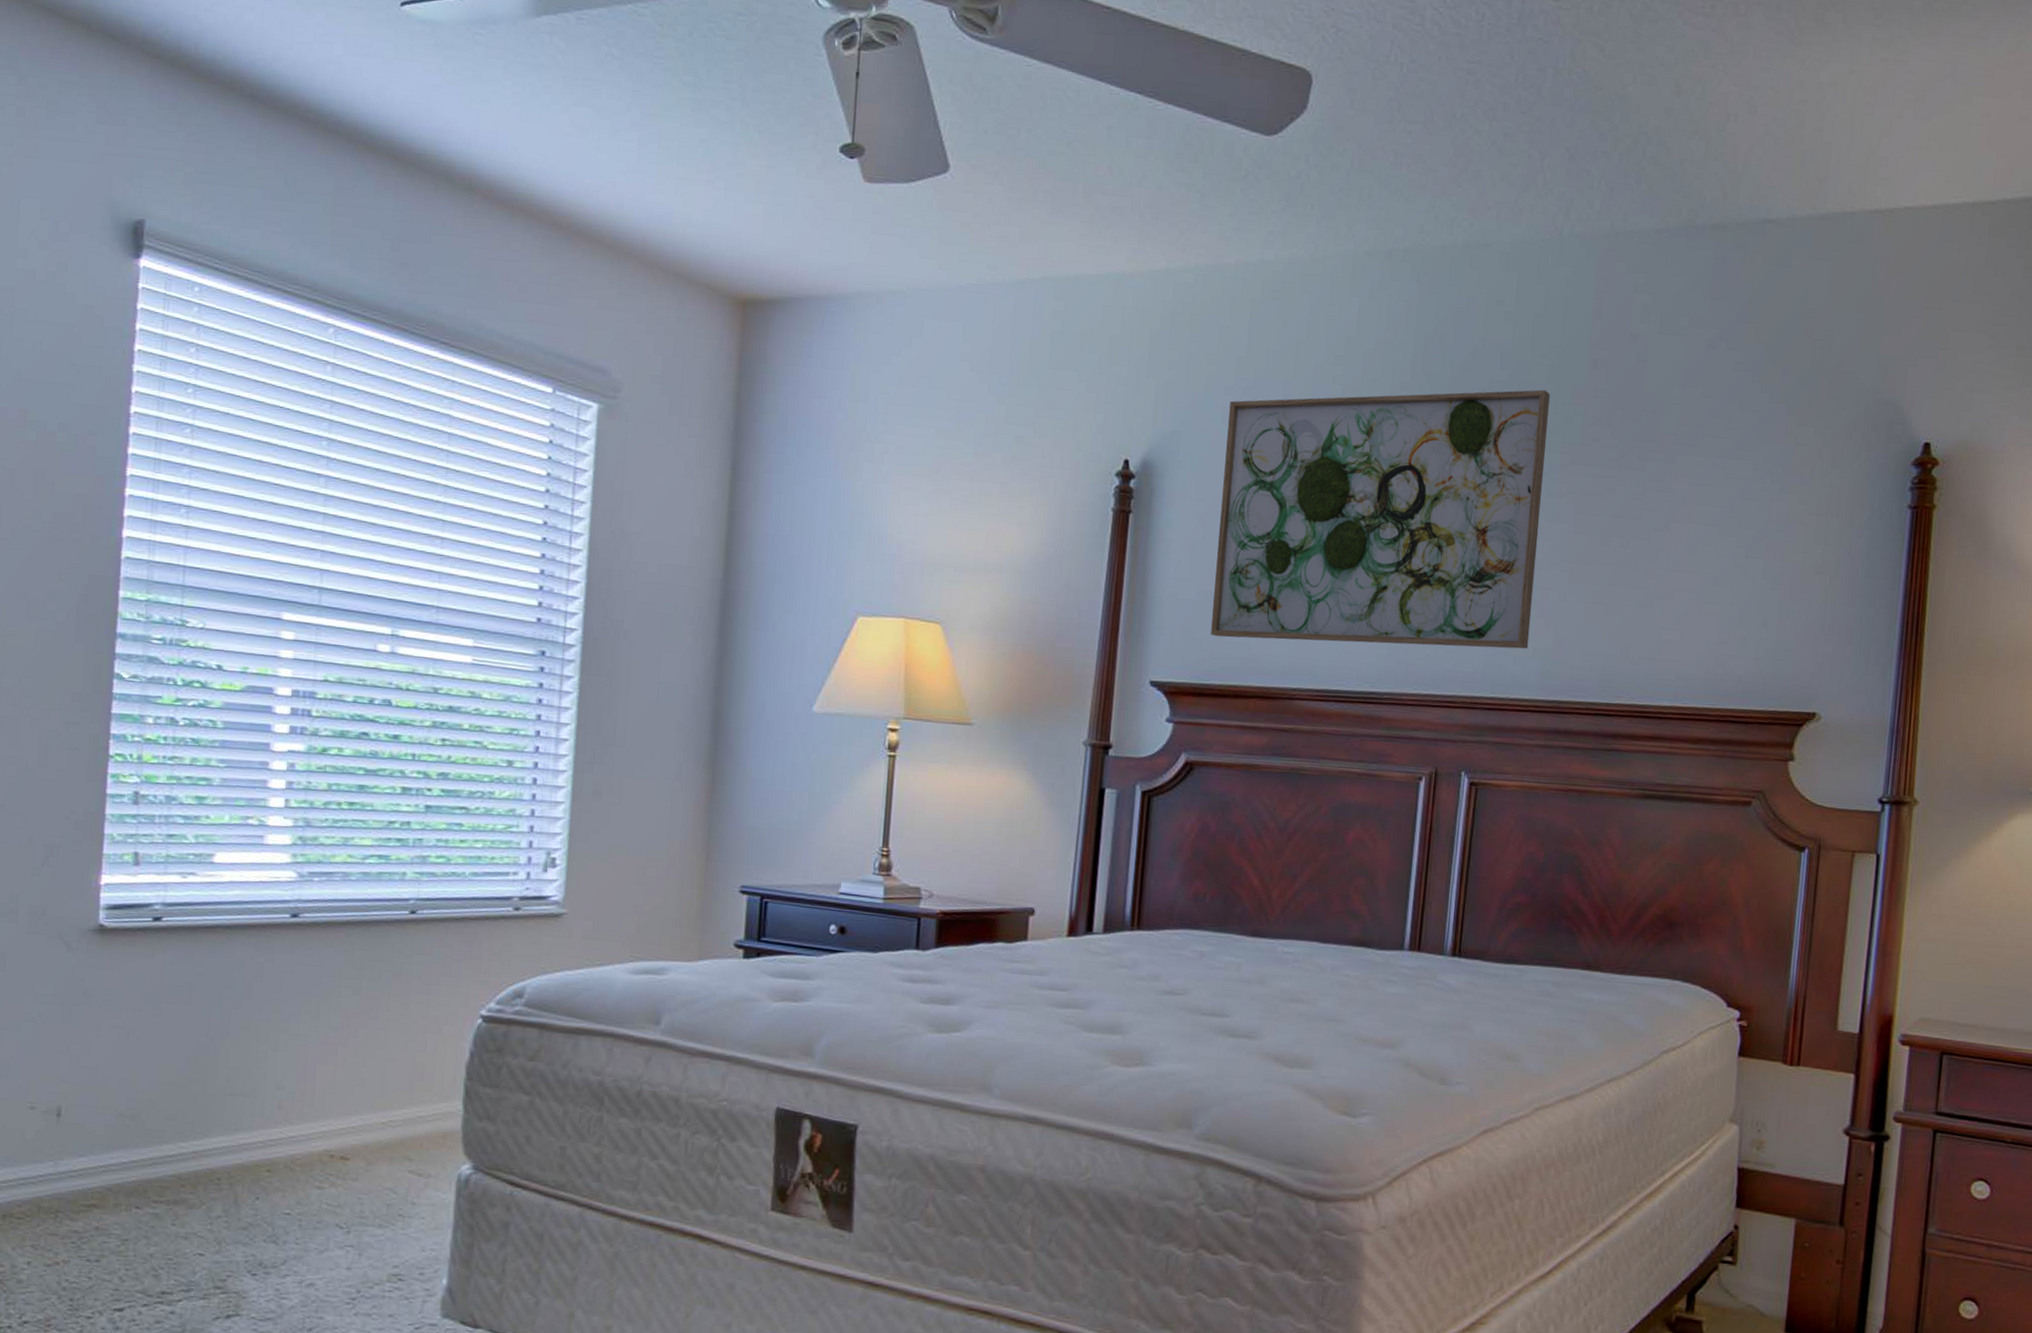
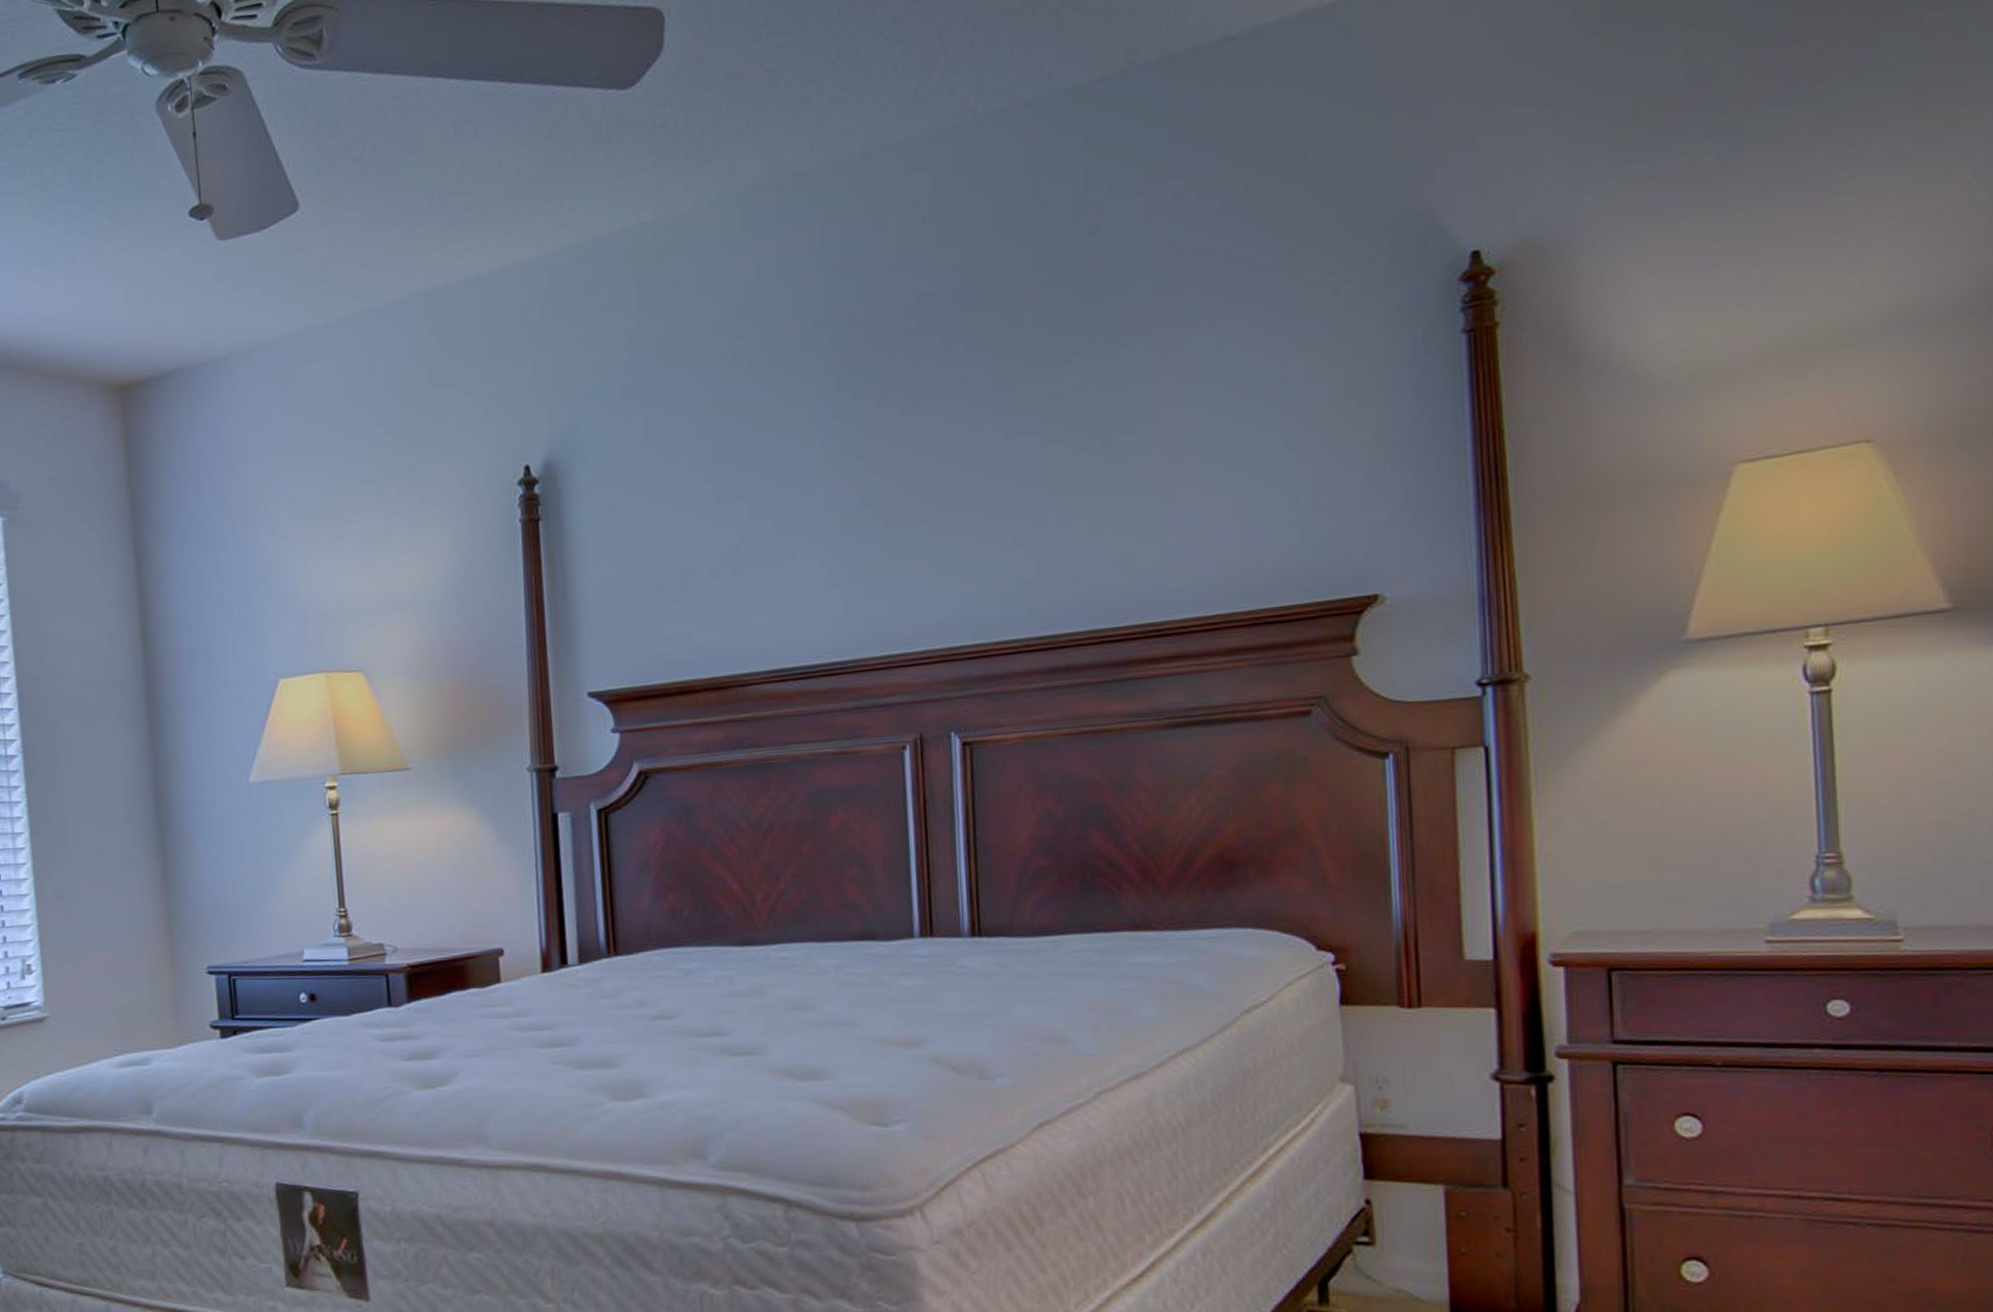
wall art: present [1211,389,1550,649] -> none [628,292,1008,634]

